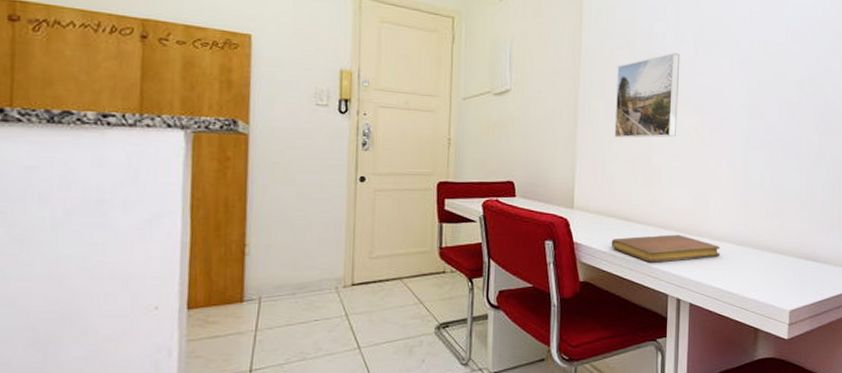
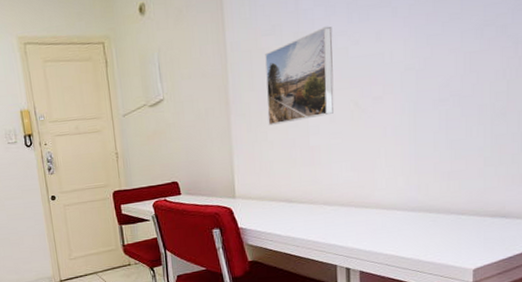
notebook: present [611,234,721,263] -> none [275,208,391,238]

